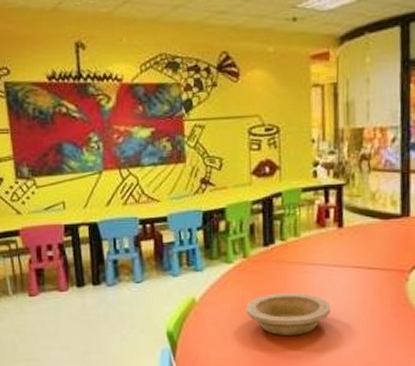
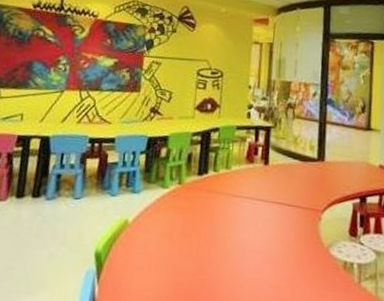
bowl: present [246,293,331,336] -> none [174,221,252,266]

